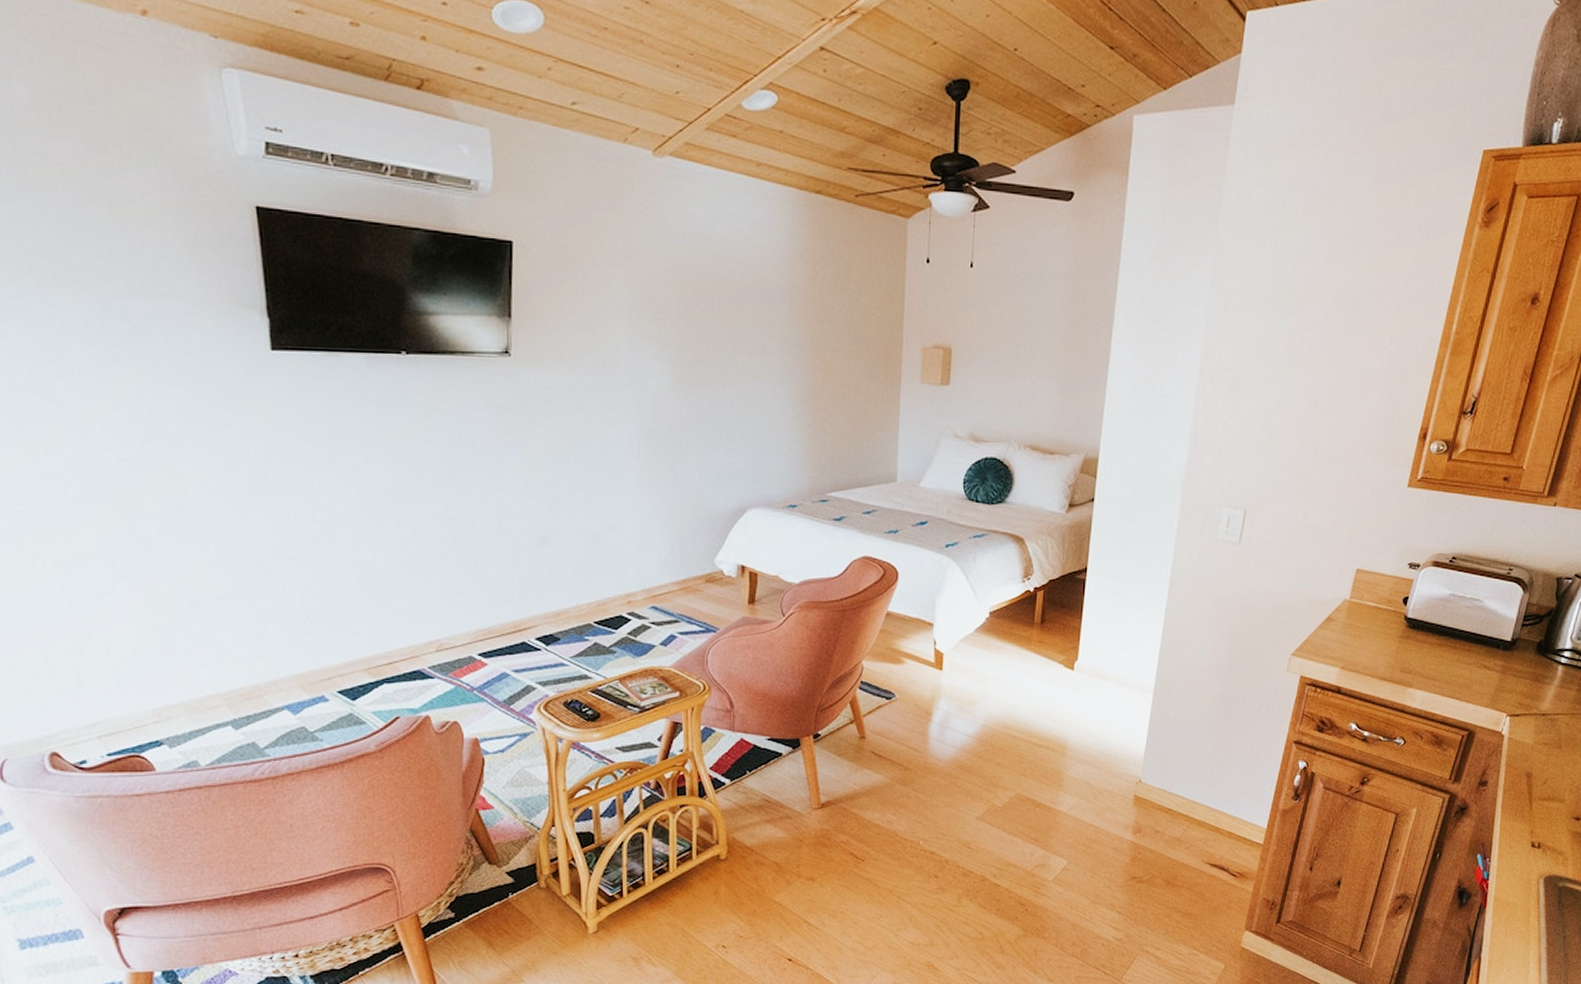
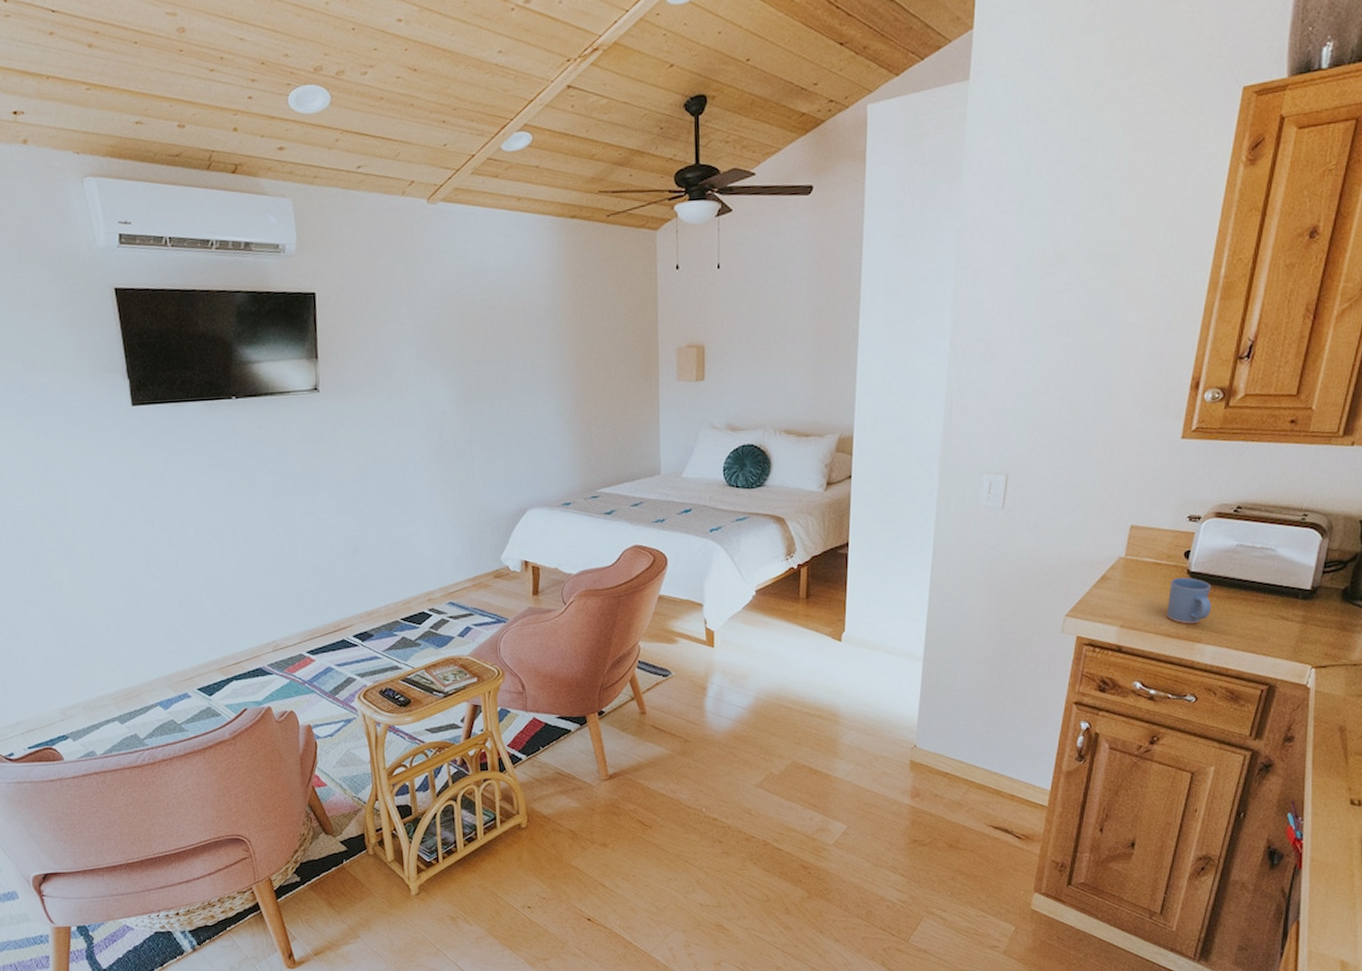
mug: none [1383,623,1425,669] -> present [1166,577,1212,624]

